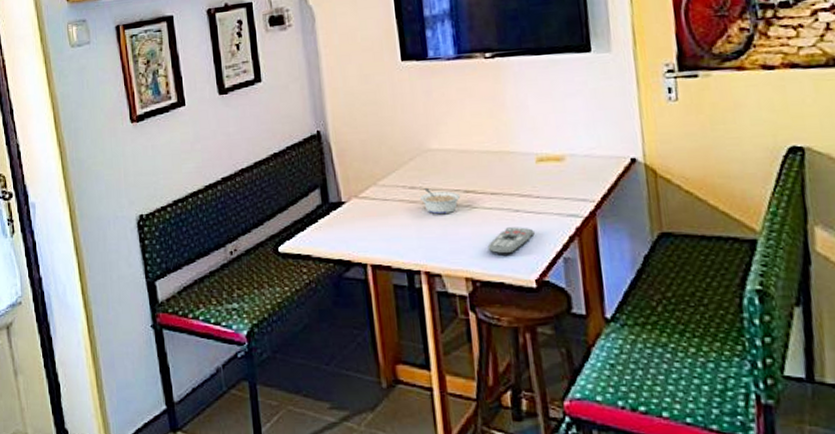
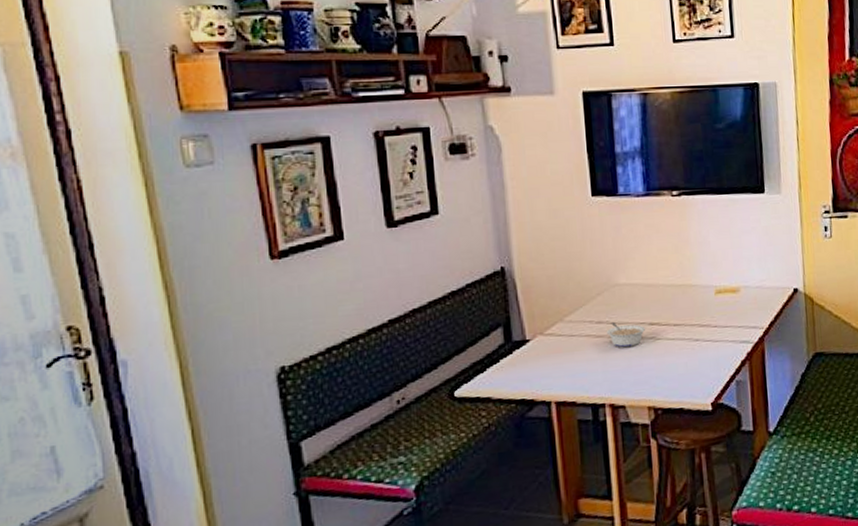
remote control: present [487,227,535,254] -> none [669,355,712,382]

